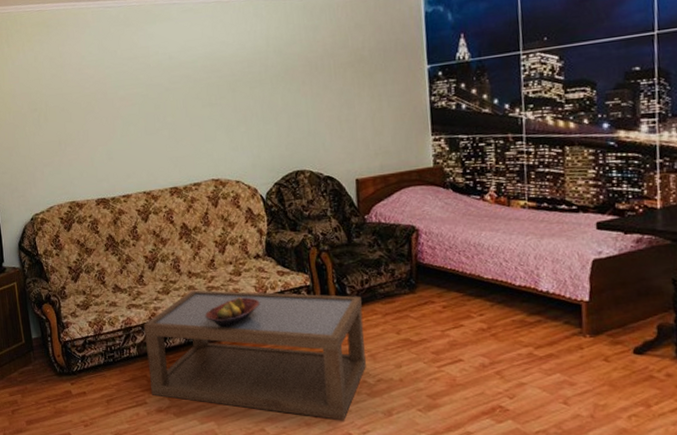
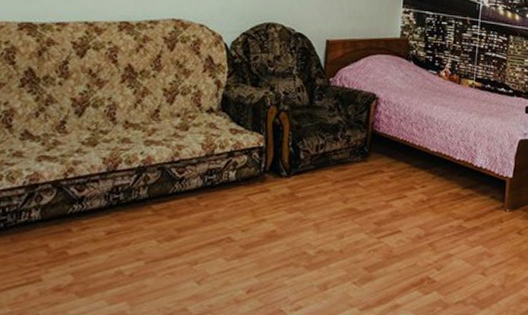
coffee table: present [143,290,366,420] -> none [50,143,314,296]
fruit bowl: present [205,297,260,328] -> none [137,155,205,190]

